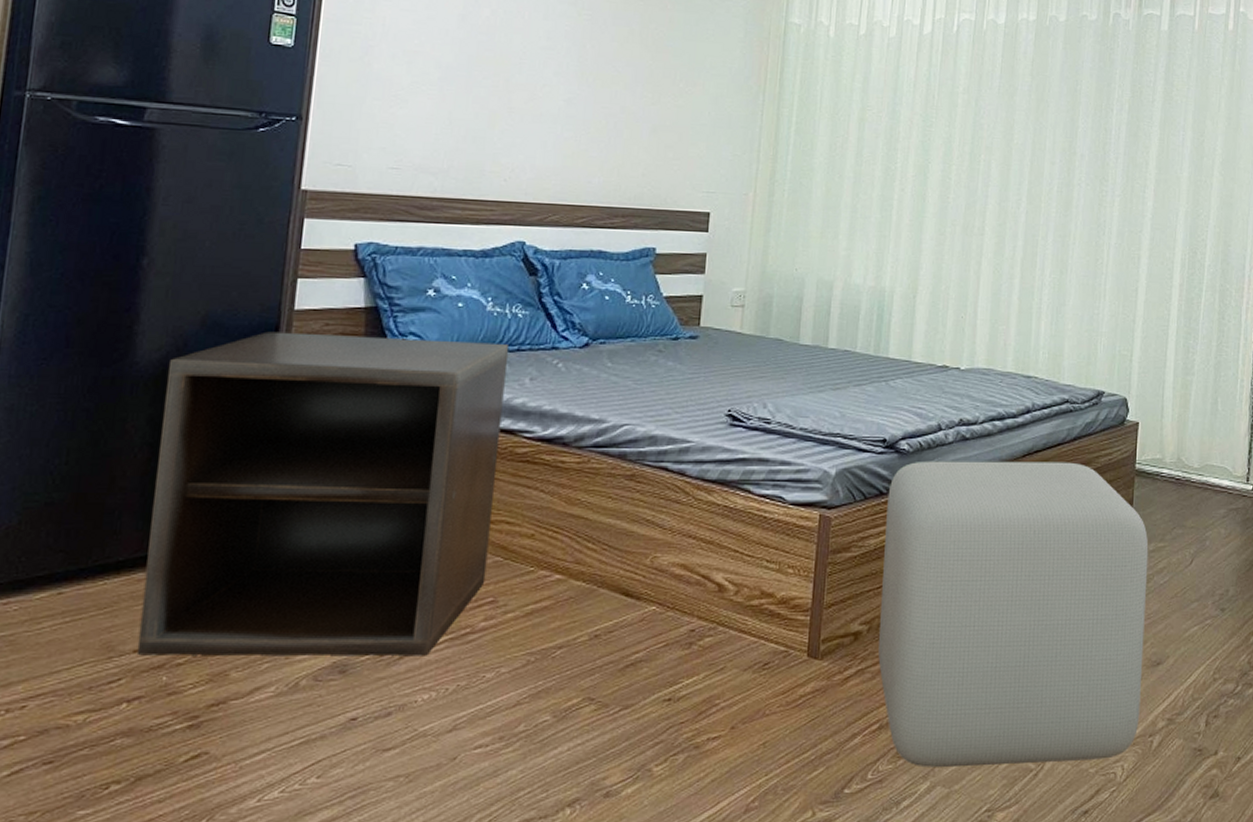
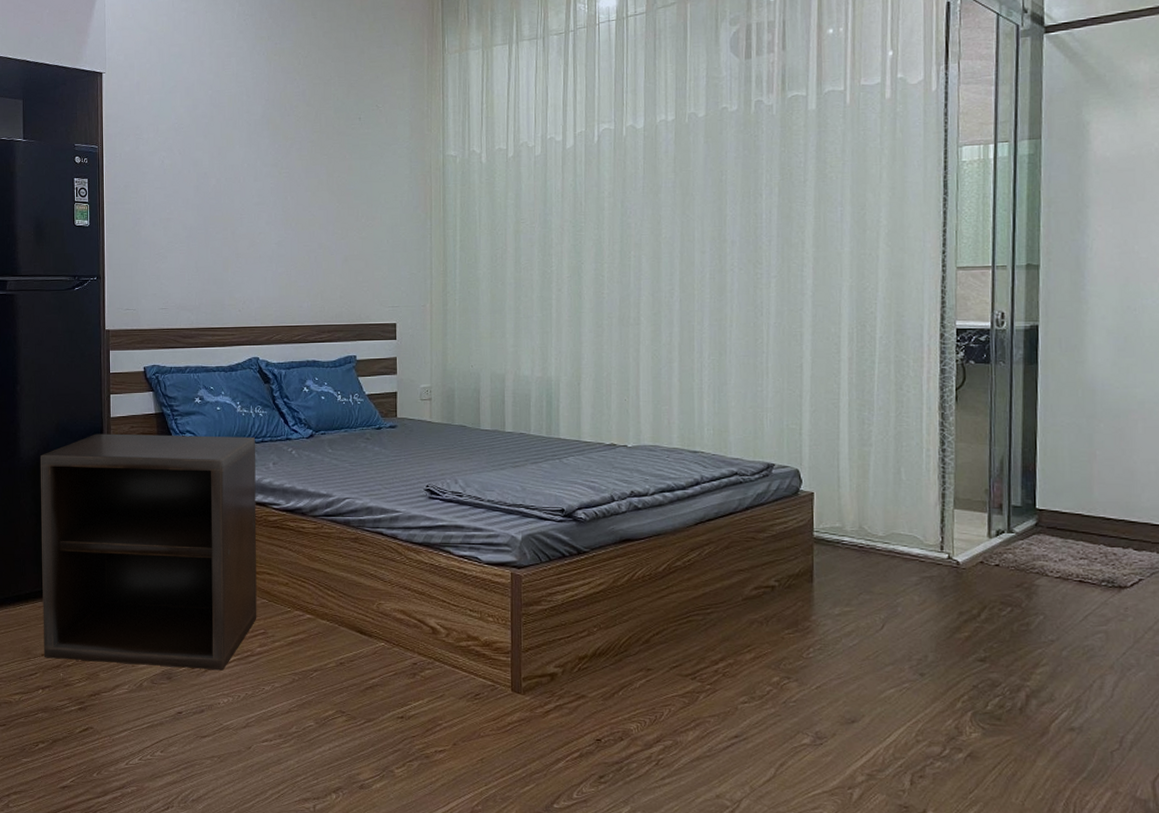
pouf: present [878,461,1149,768] -> none [570,528,837,805]

